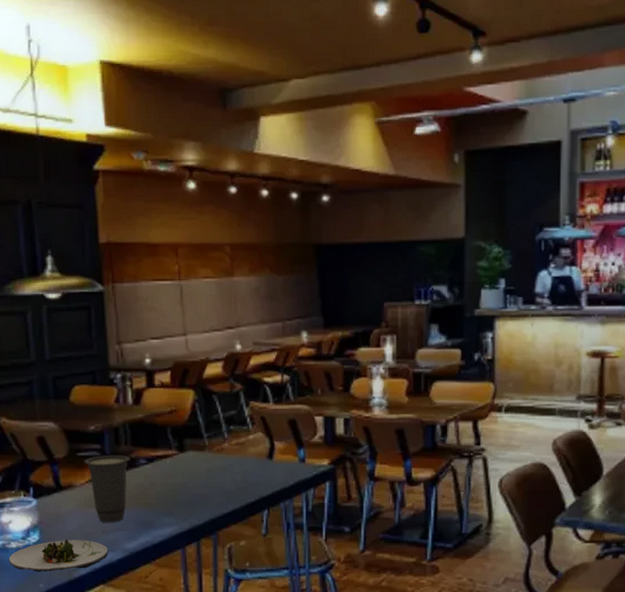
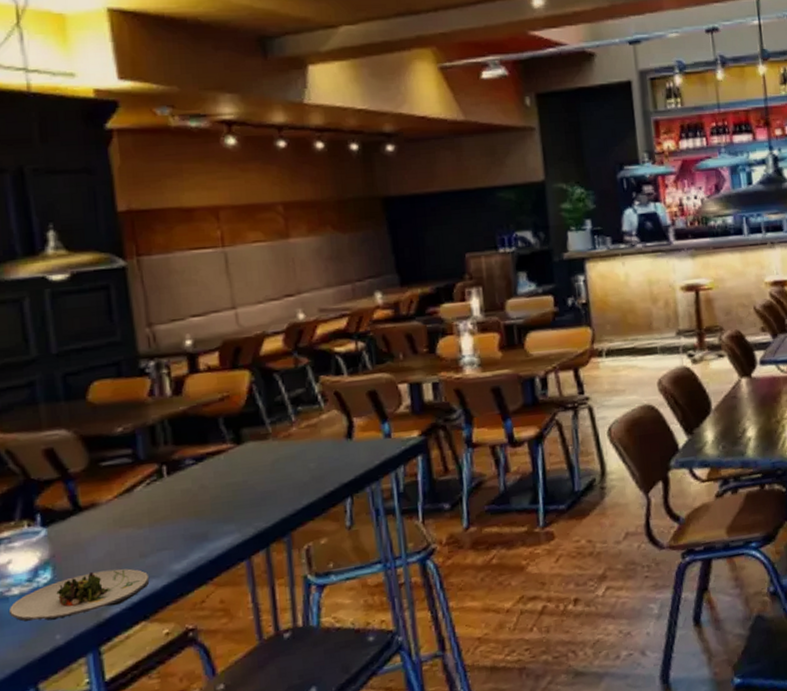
cup: present [84,454,130,523] -> none [110,457,172,544]

